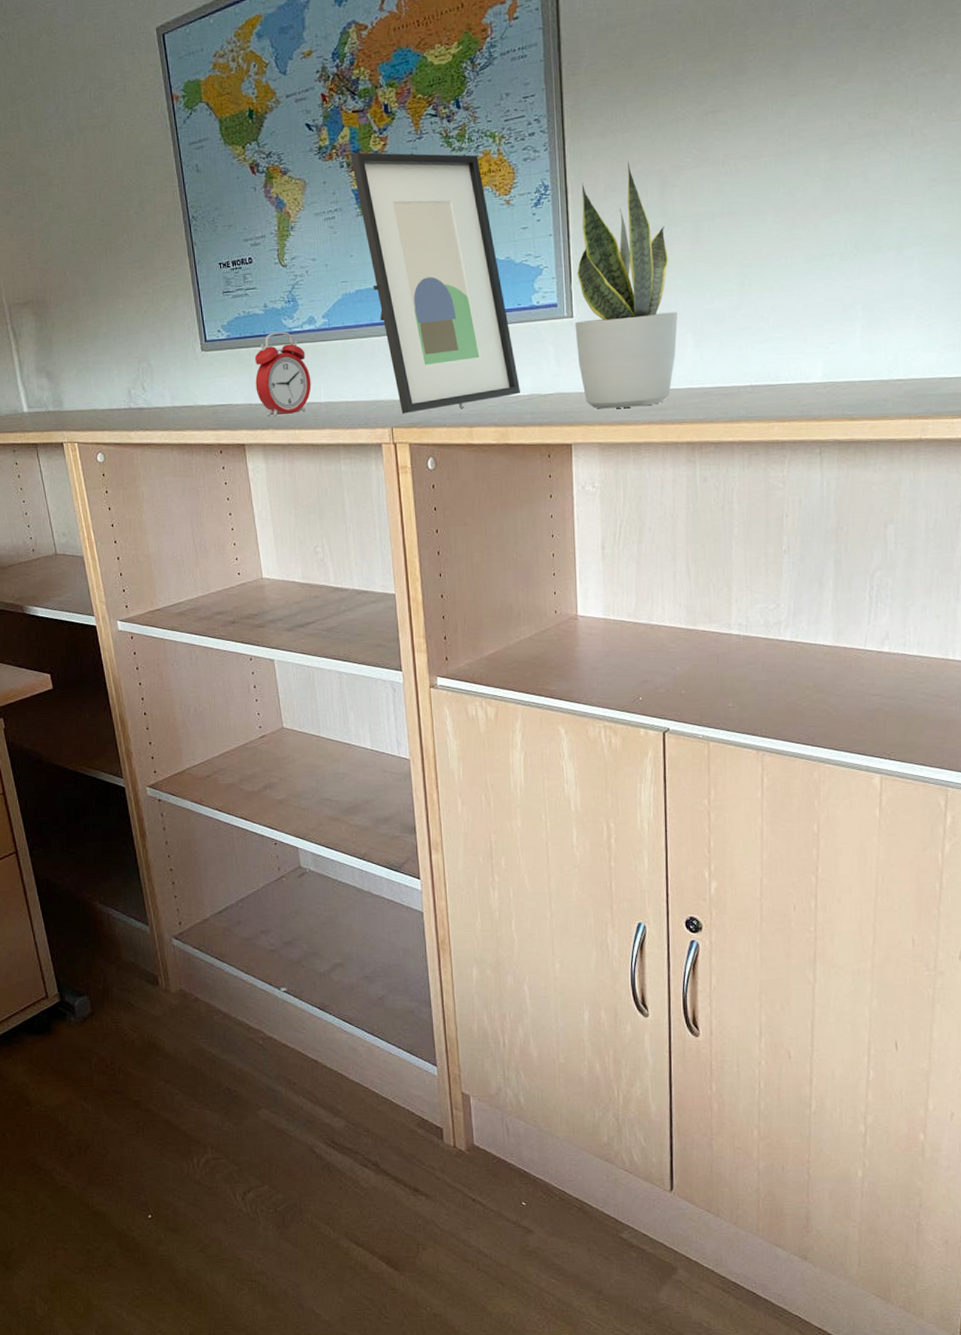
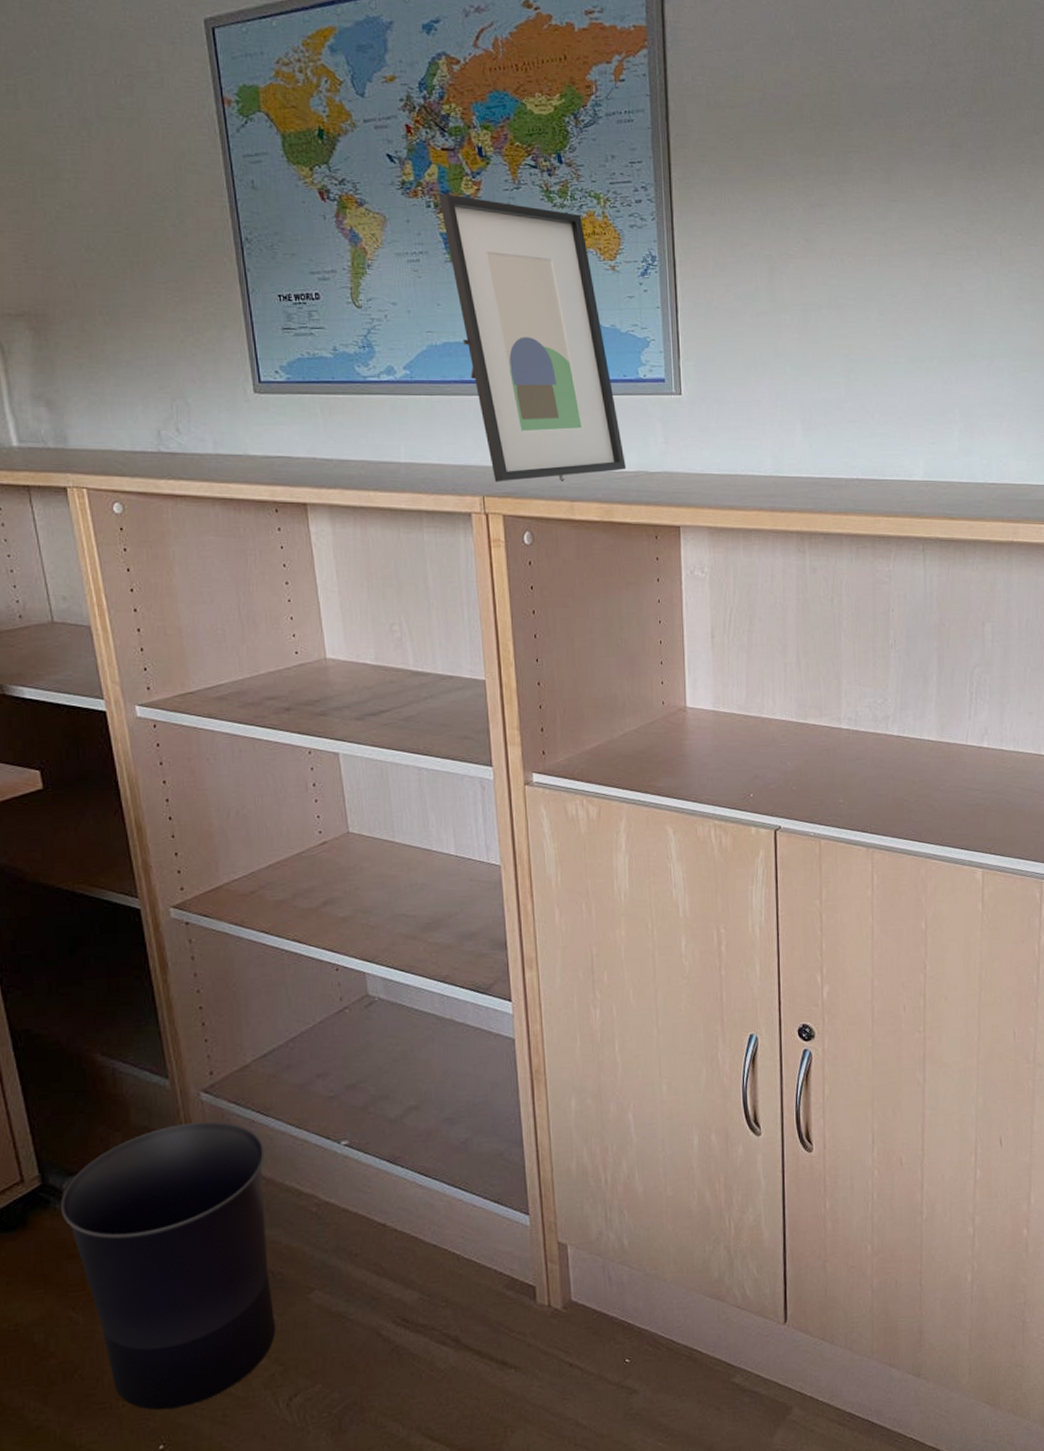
waste bin: none [74,962,232,1187] -> present [61,1121,275,1410]
alarm clock: present [254,331,312,417] -> none [320,379,389,475]
potted plant: present [575,161,678,409] -> none [683,242,787,492]

